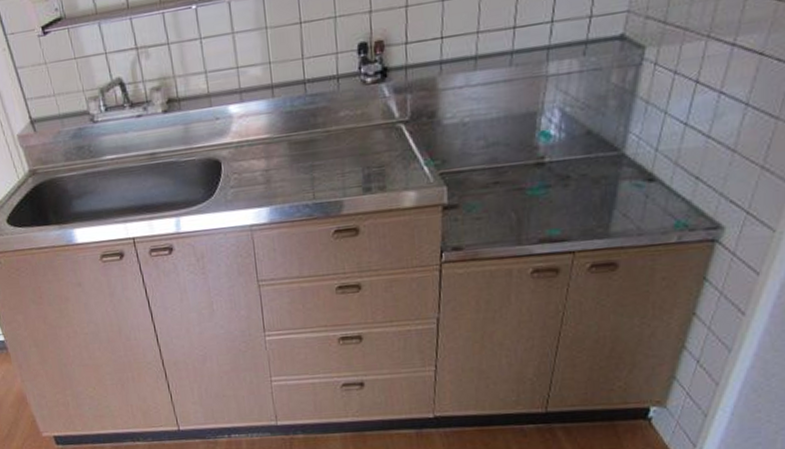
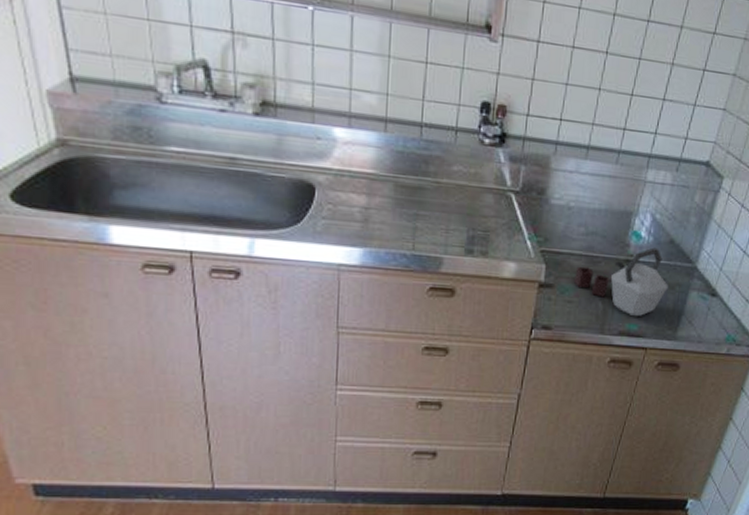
kettle: none [479,143,591,222] -> present [573,247,668,317]

